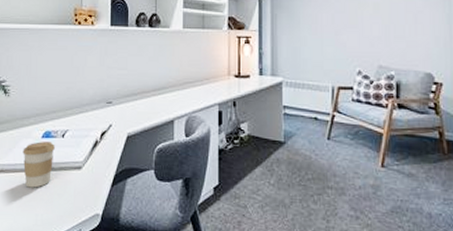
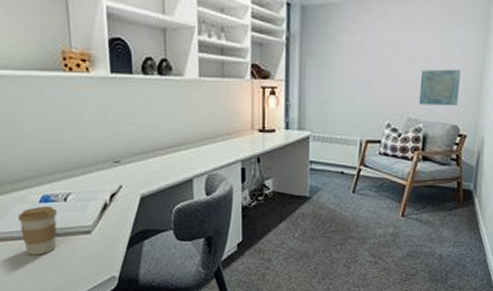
wall art: none [387,19,429,53] -> present [418,69,461,105]

